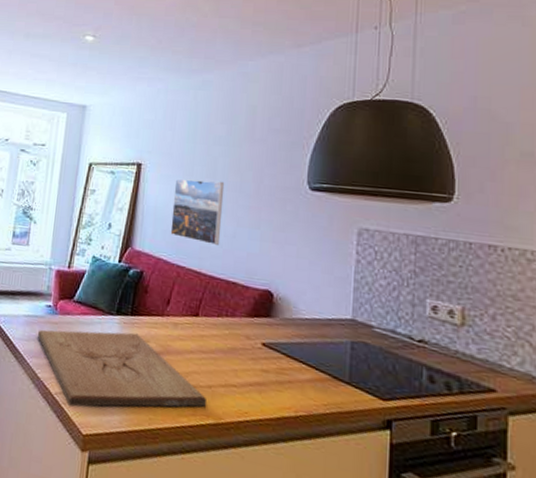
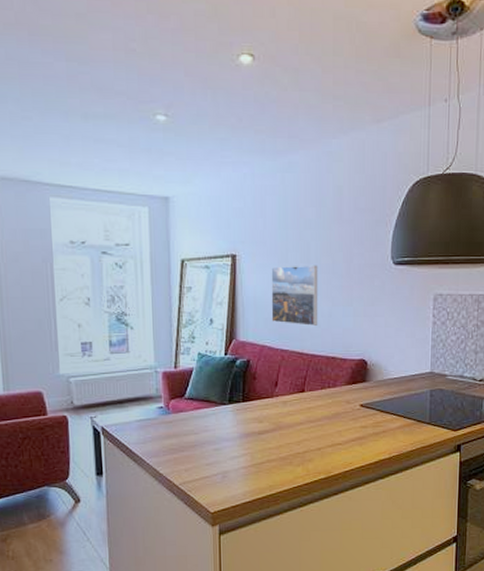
cutting board: present [38,329,207,407] -> none [154,417,318,492]

